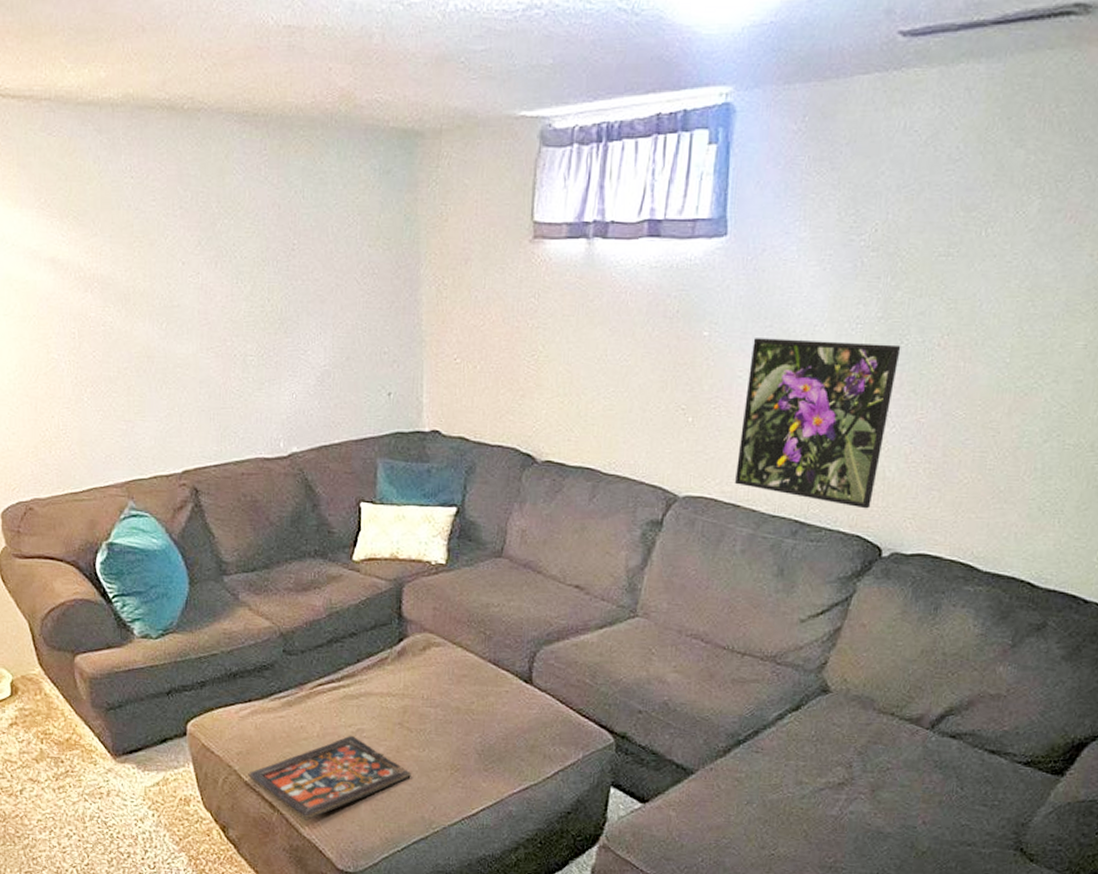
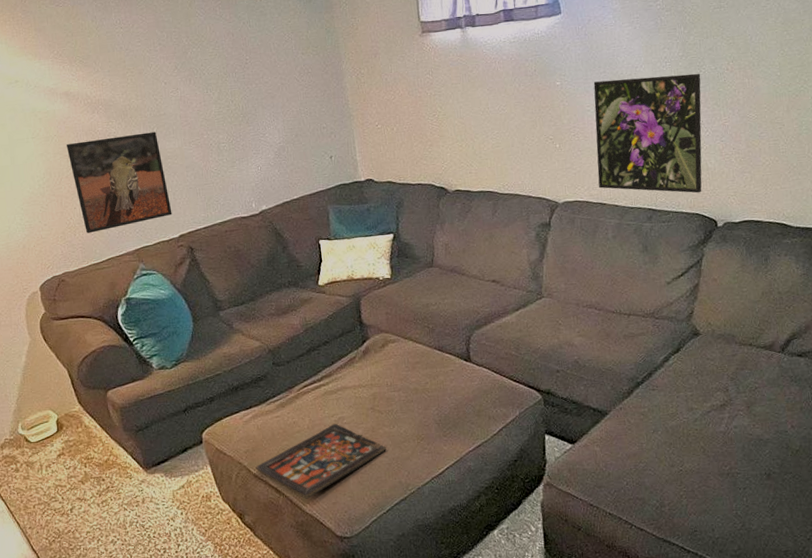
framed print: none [47,327,176,452] -> present [66,132,172,233]

